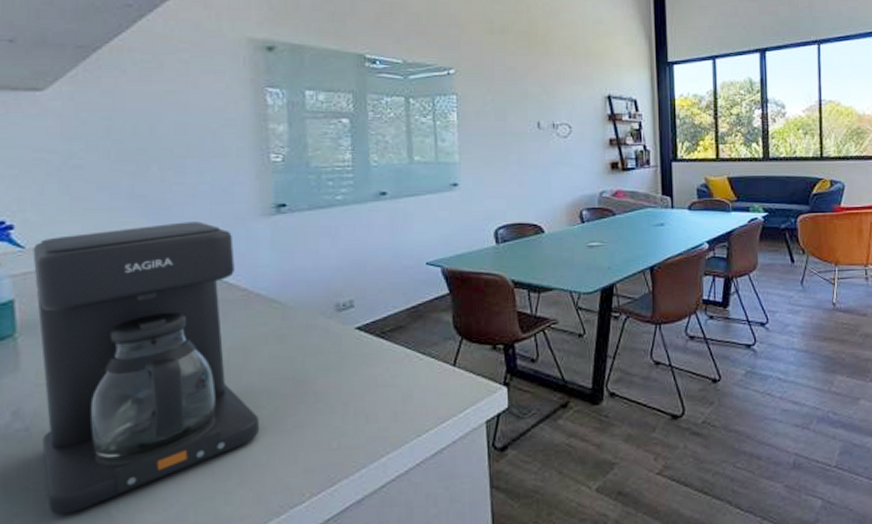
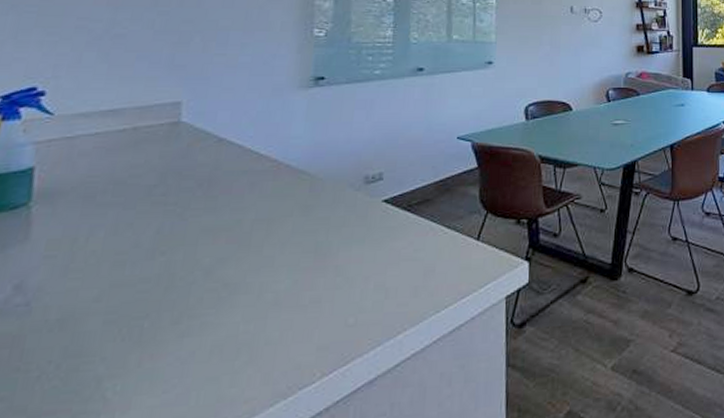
coffee maker: present [33,221,260,515] -> none [38,92,277,398]

